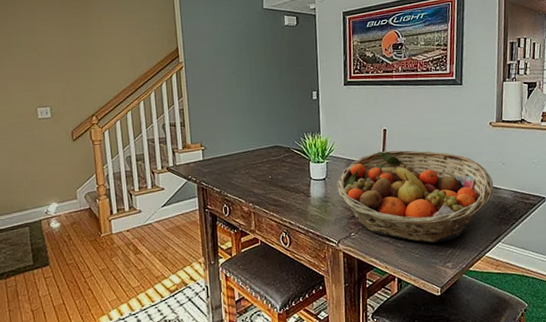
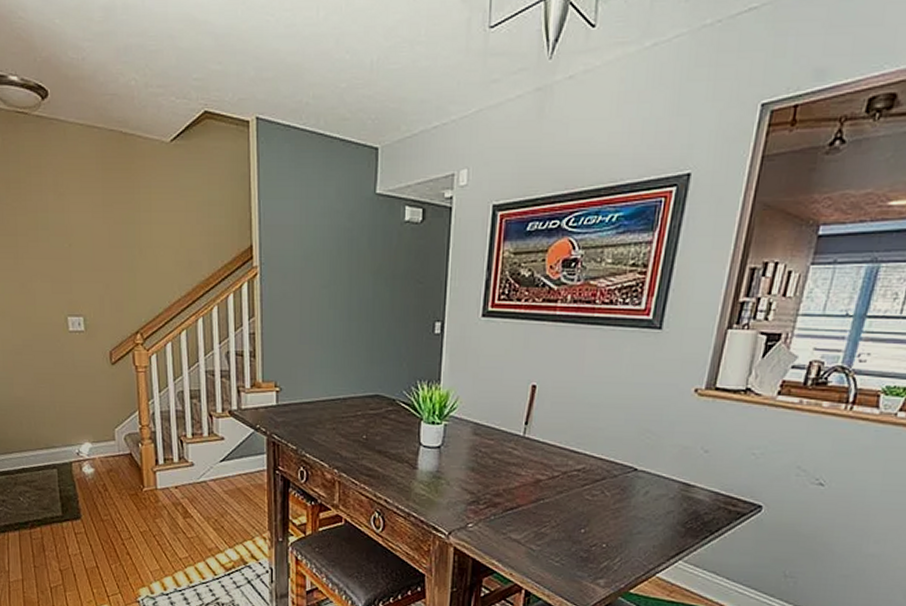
fruit basket: present [336,150,494,243] -> none [455,416,685,550]

